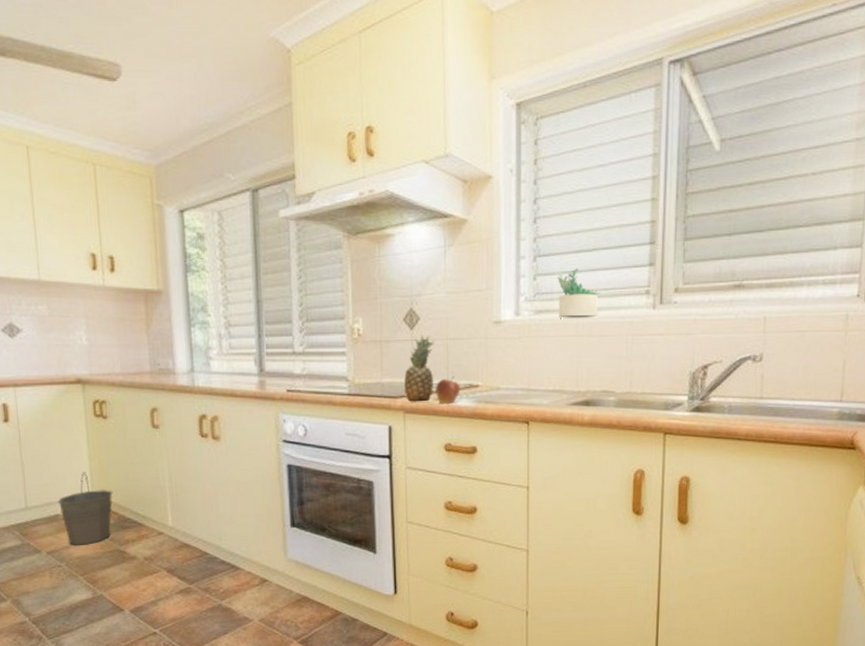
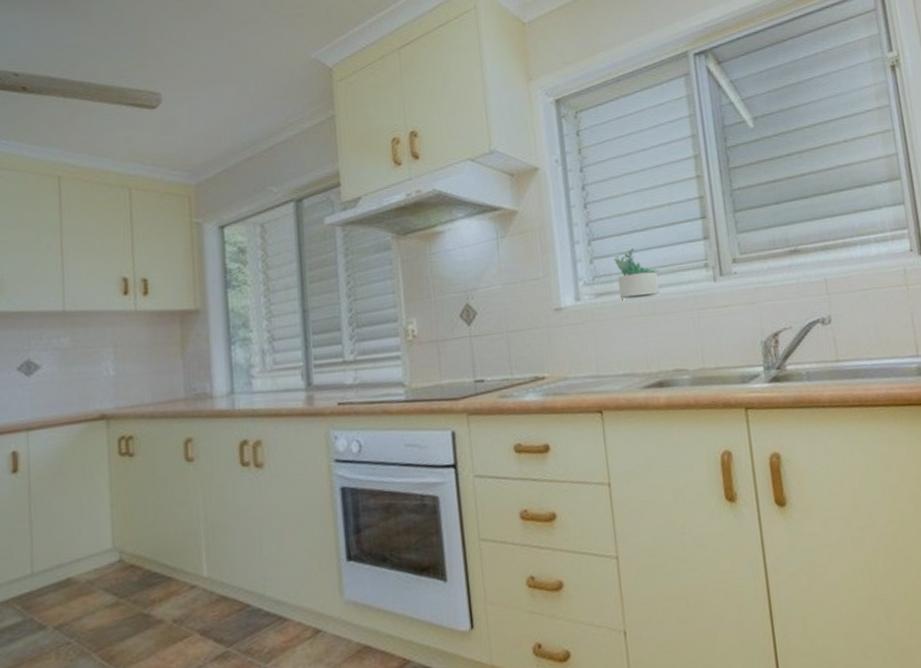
bucket: present [57,471,113,545] -> none [70,521,138,615]
fruit: present [403,334,435,402] -> none [464,329,497,403]
fruit: present [436,376,461,404] -> none [499,369,526,402]

